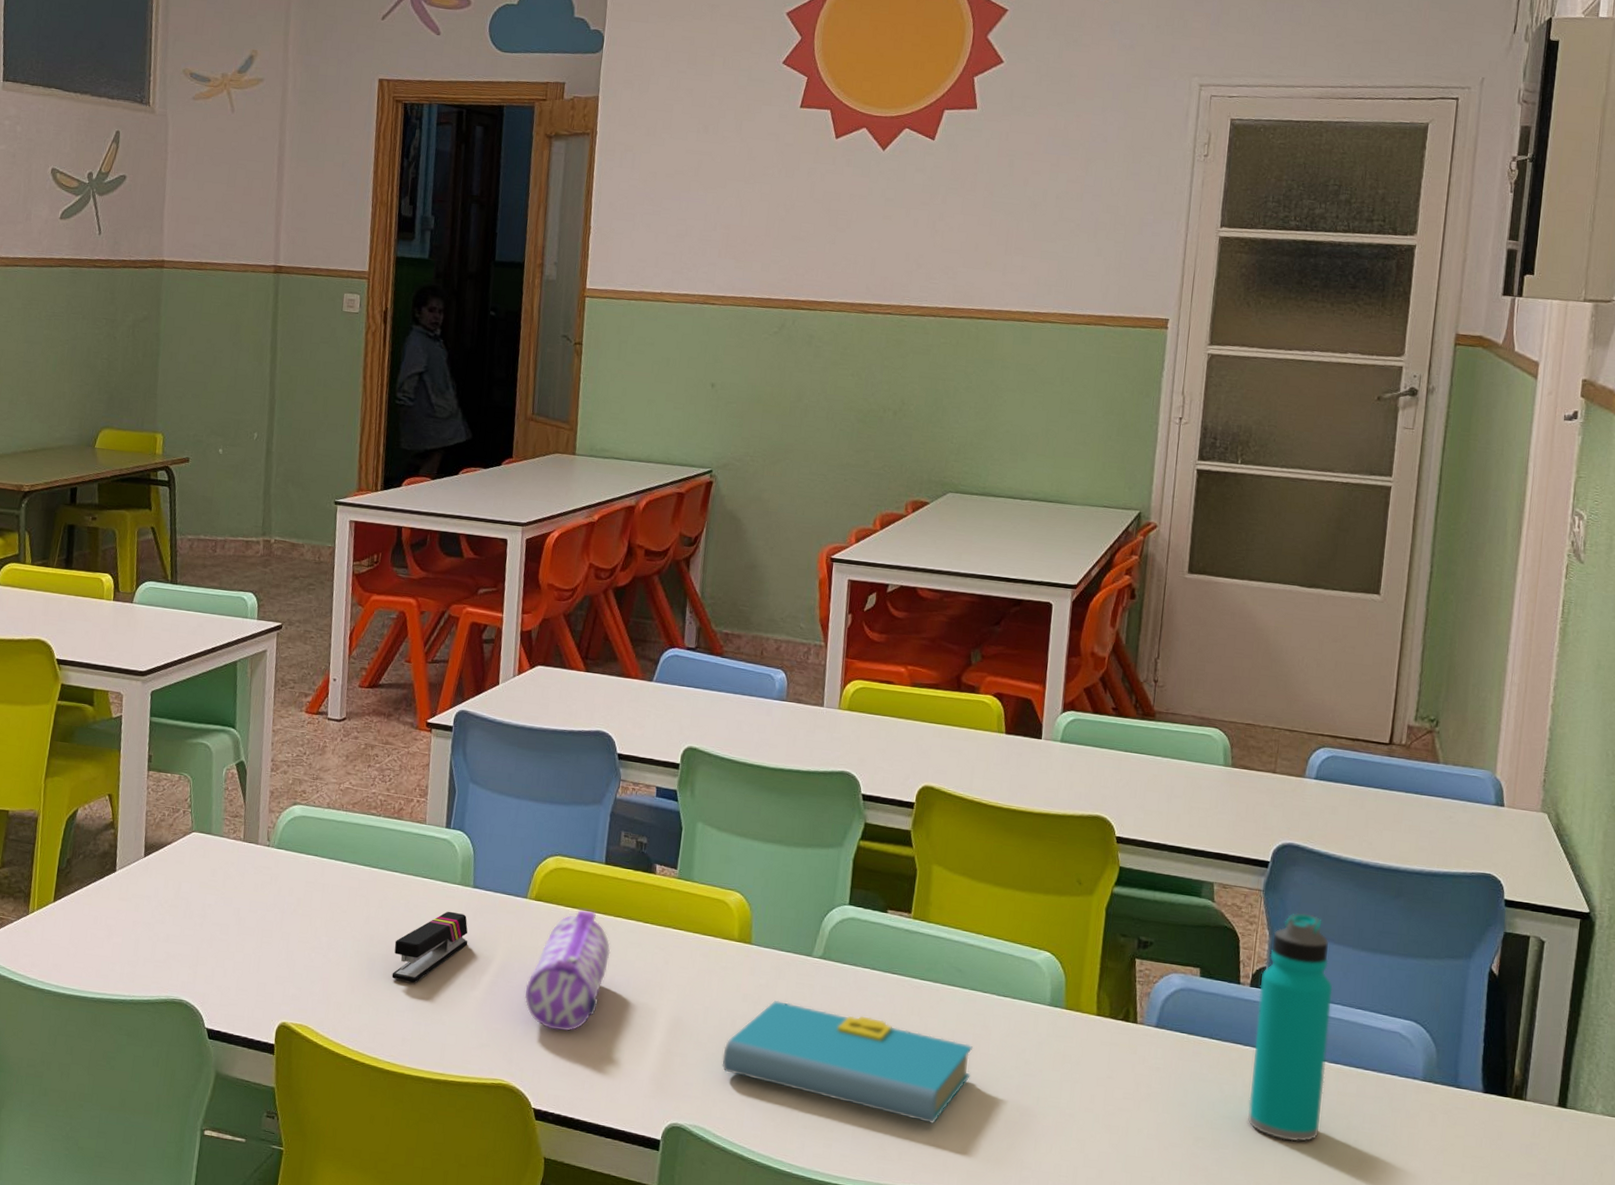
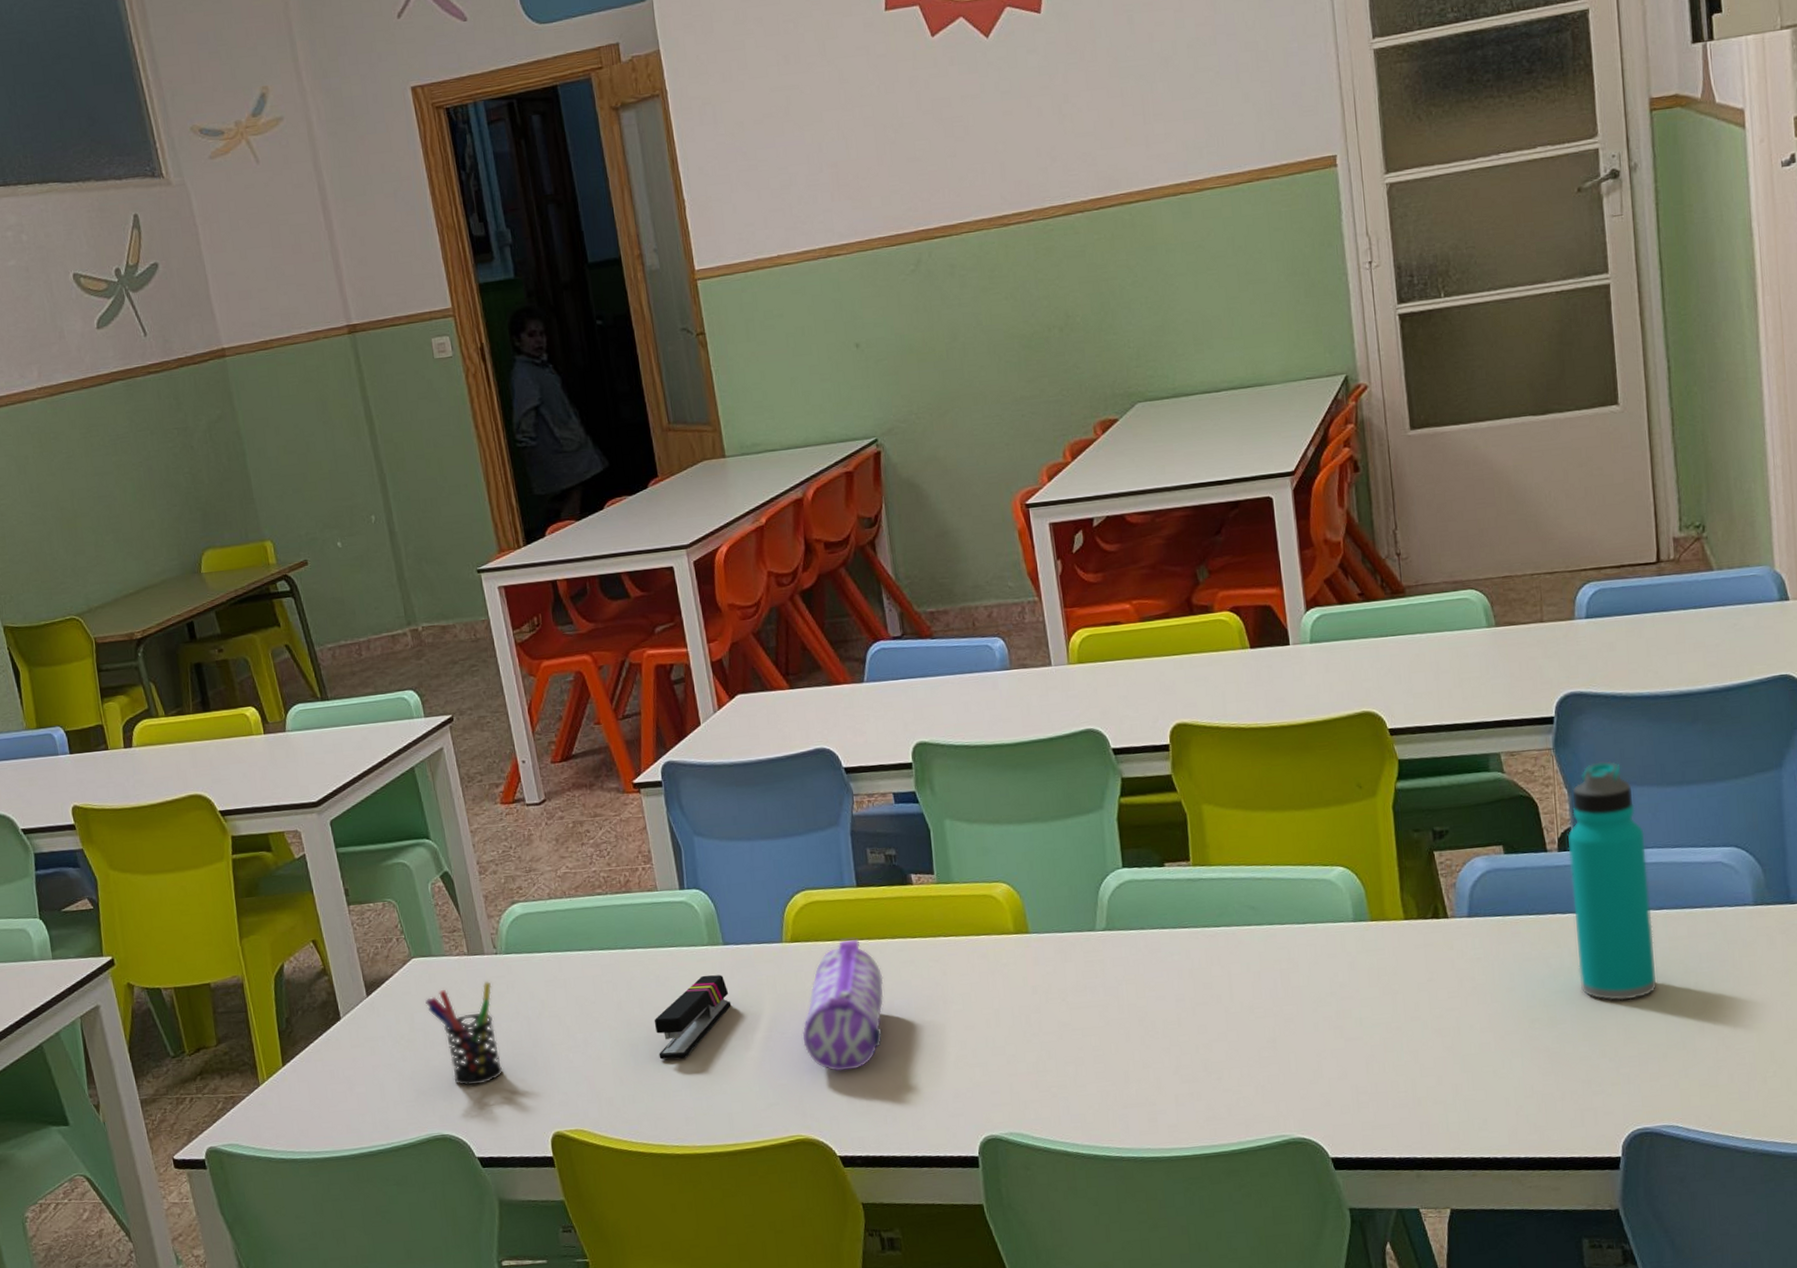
pen holder: none [195,867,258,962] -> present [425,981,503,1086]
book: present [722,1001,974,1125] -> none [1023,978,1286,1073]

